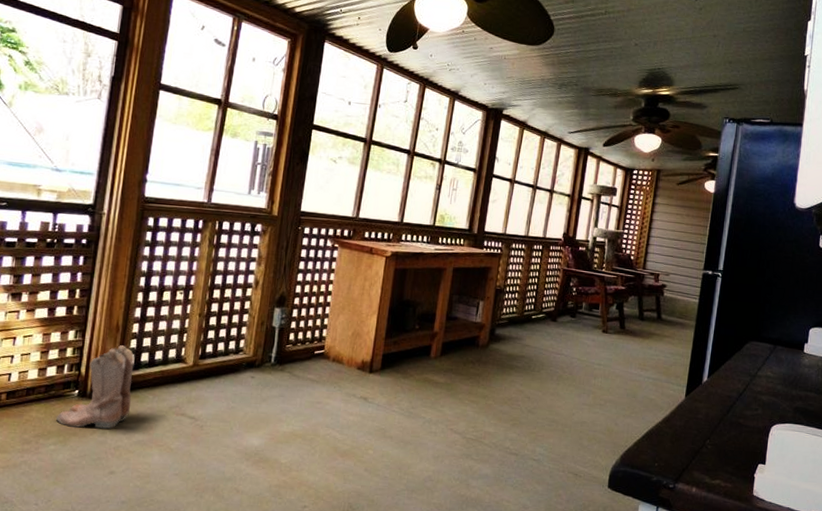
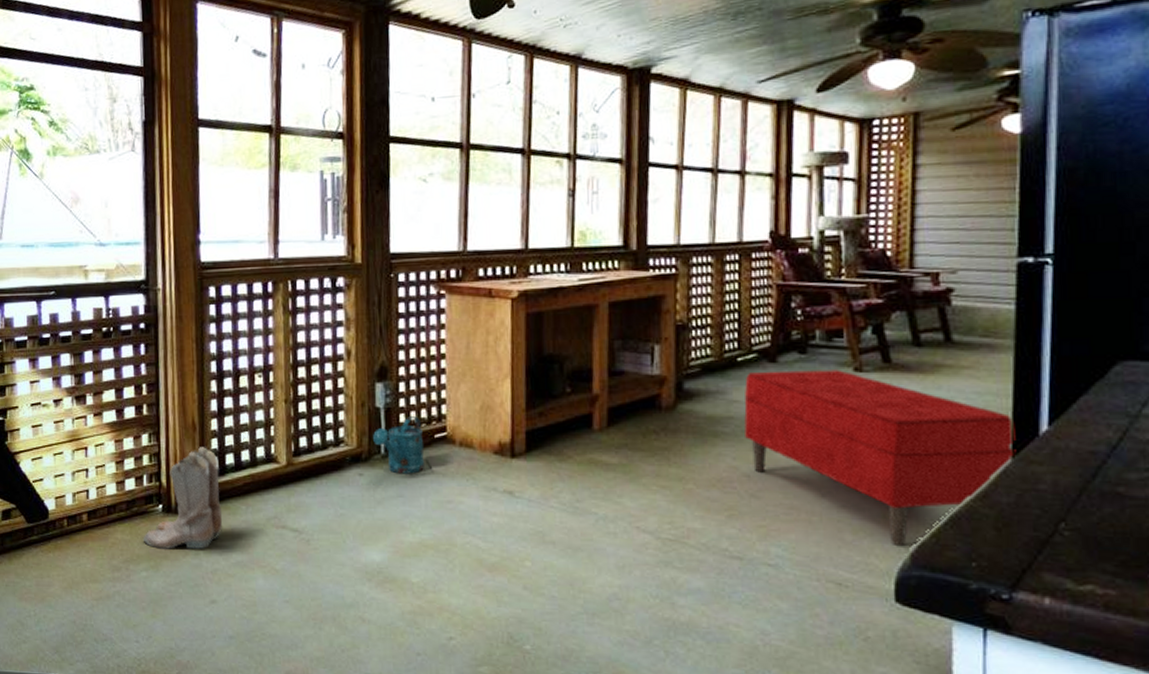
watering can: none [266,335,306,380] -> present [373,415,424,474]
bench: none [530,327,690,451] -> present [744,370,1016,547]

